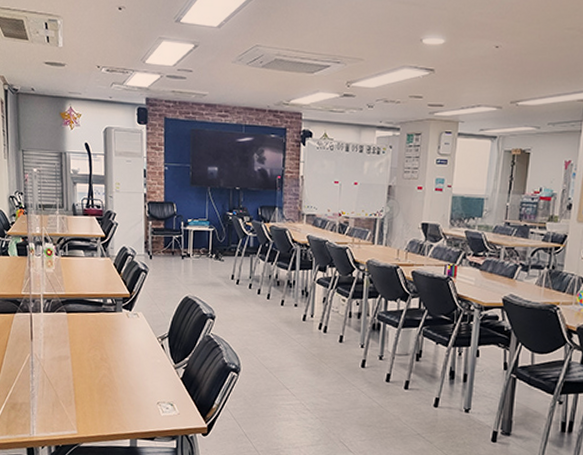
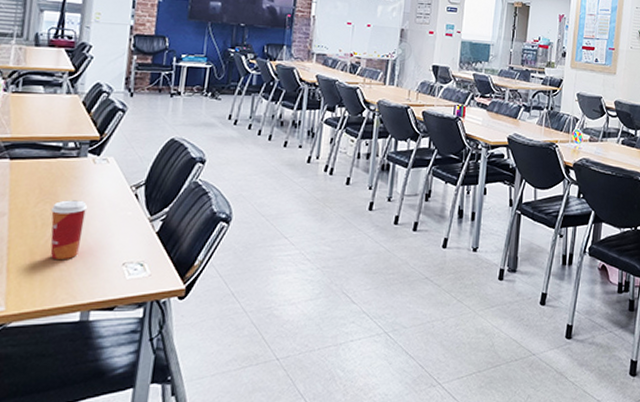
paper cup: none [100,348,127,397] -> present [50,200,88,260]

